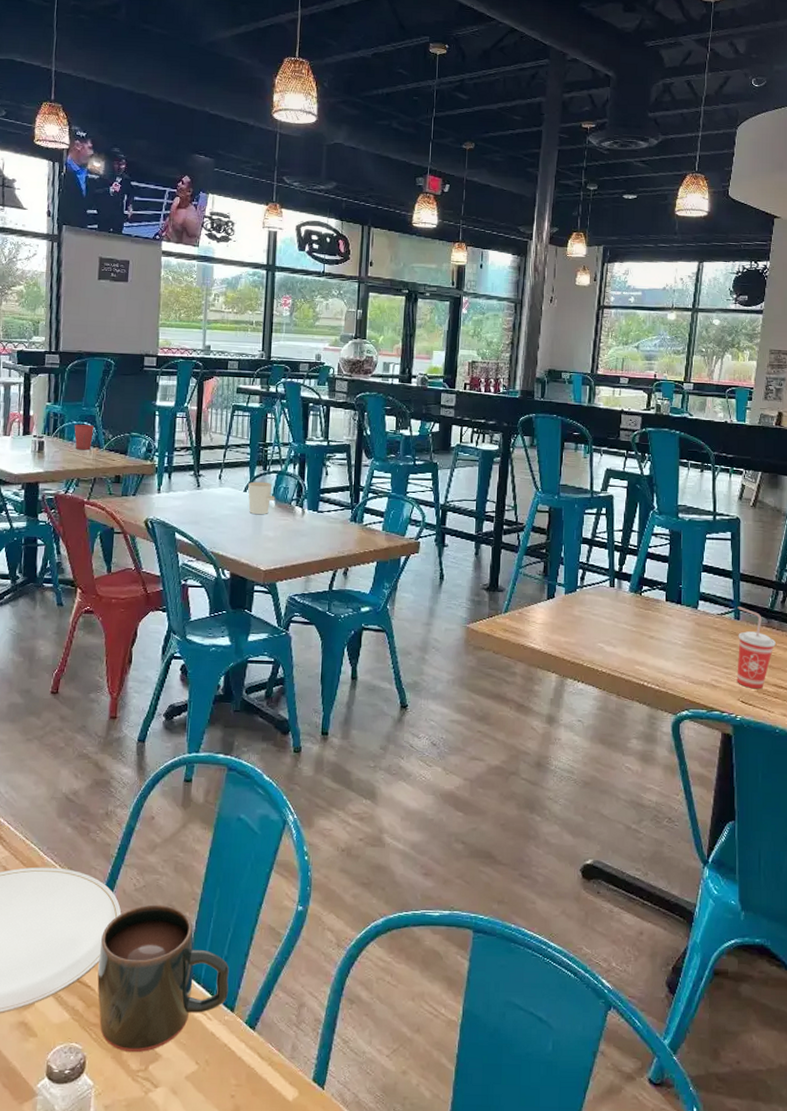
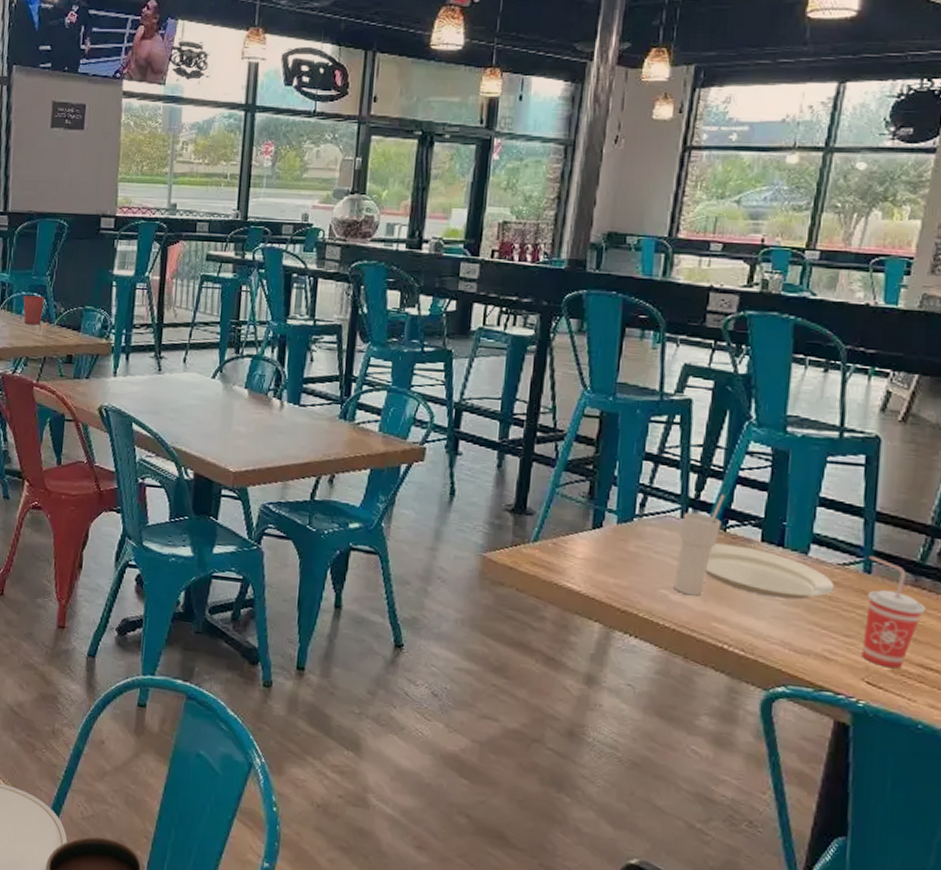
cup: present [248,481,276,515] -> none [217,366,249,407]
cup: none [607,566,640,646] -> present [674,493,726,596]
plate: none [628,605,716,643] -> present [705,543,835,599]

